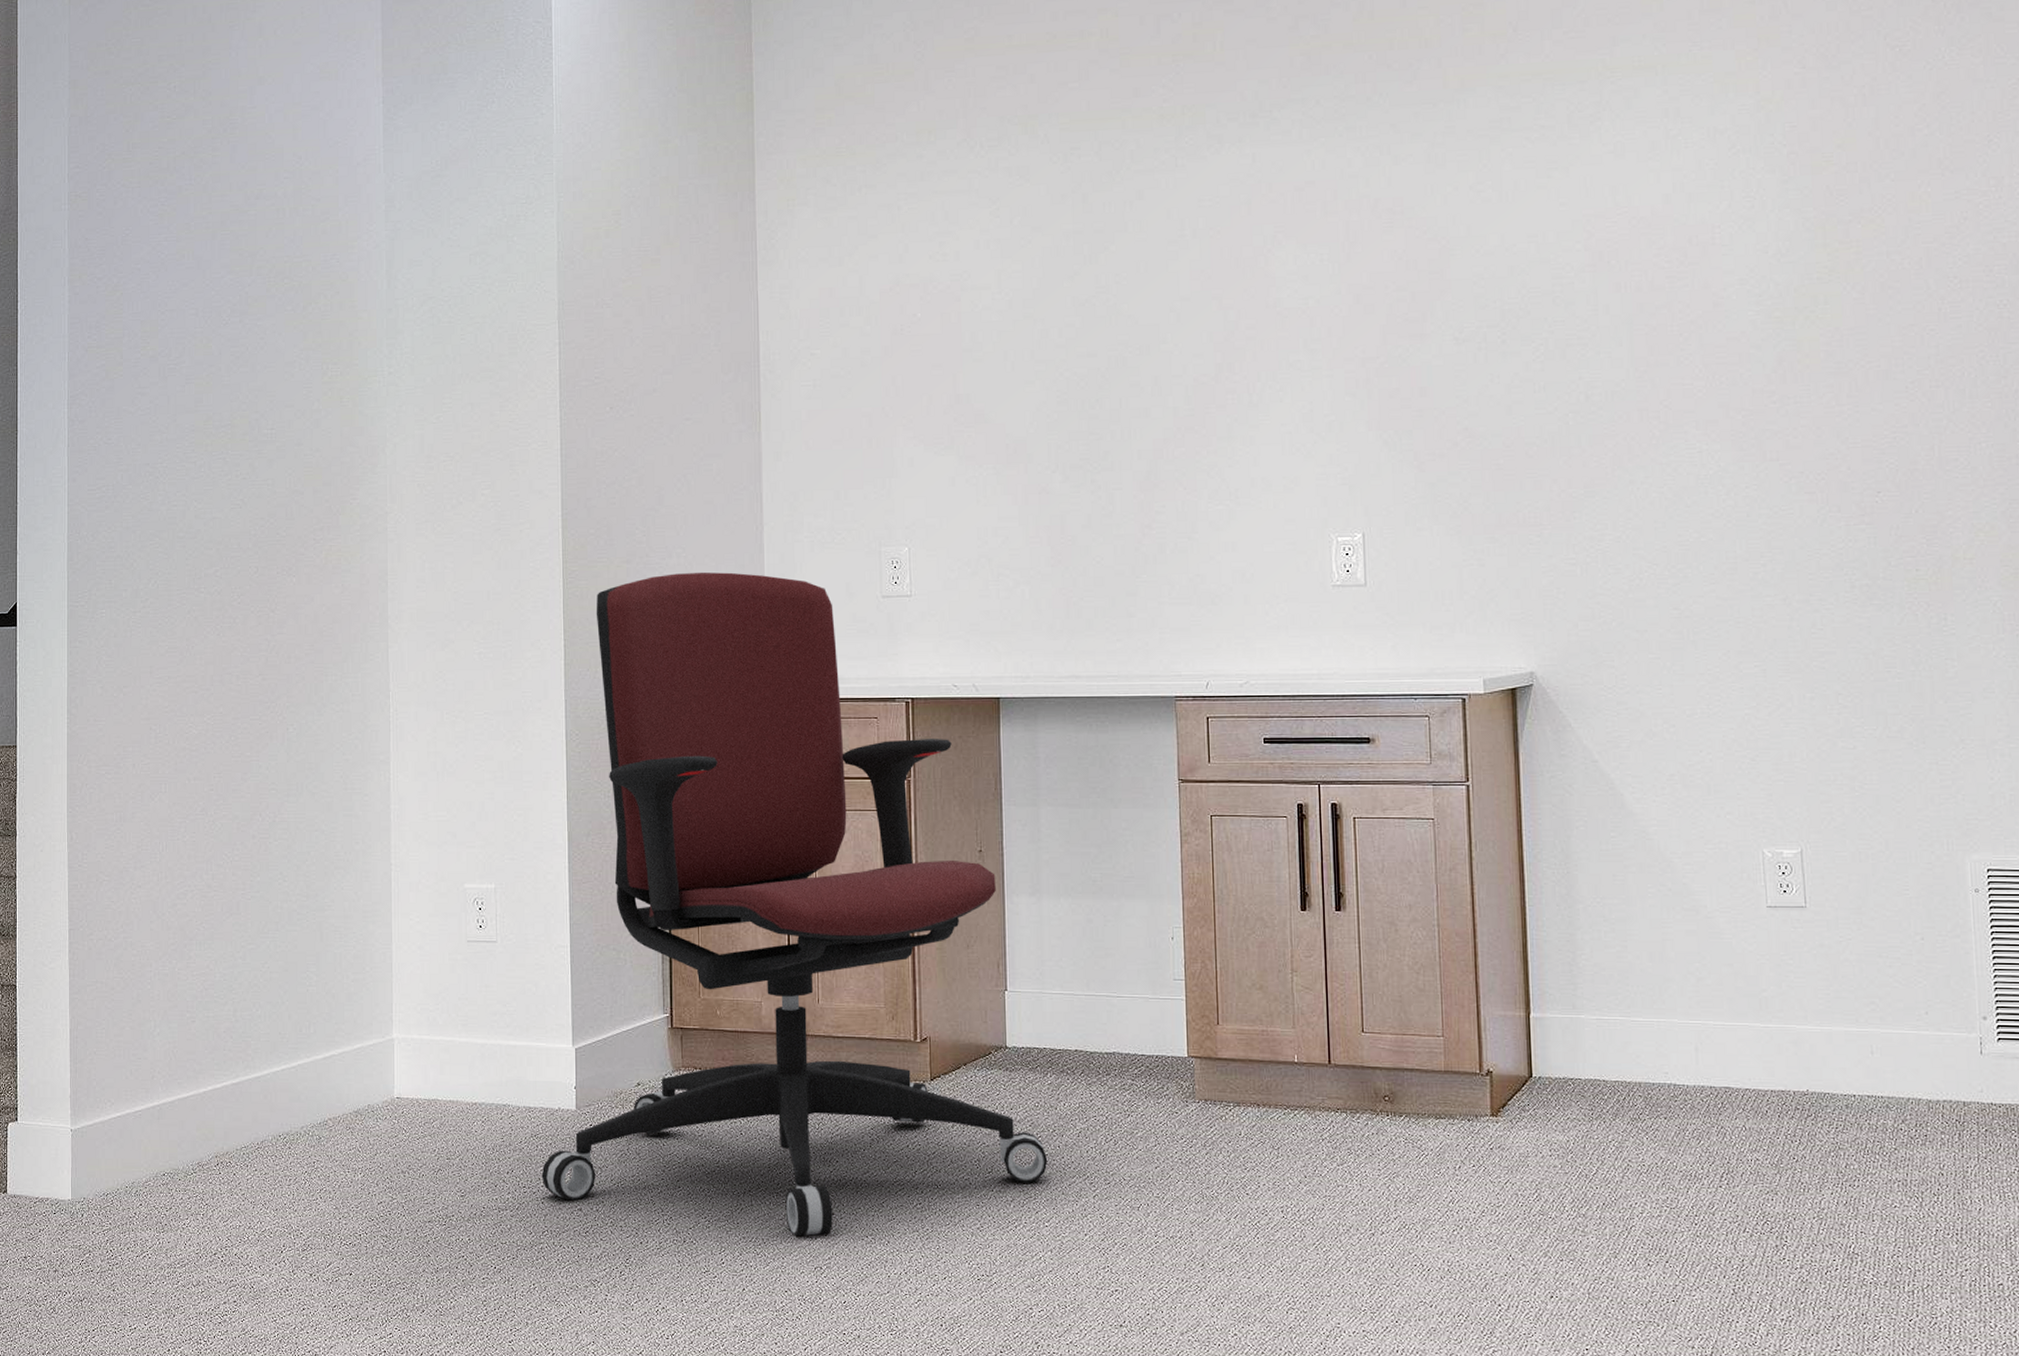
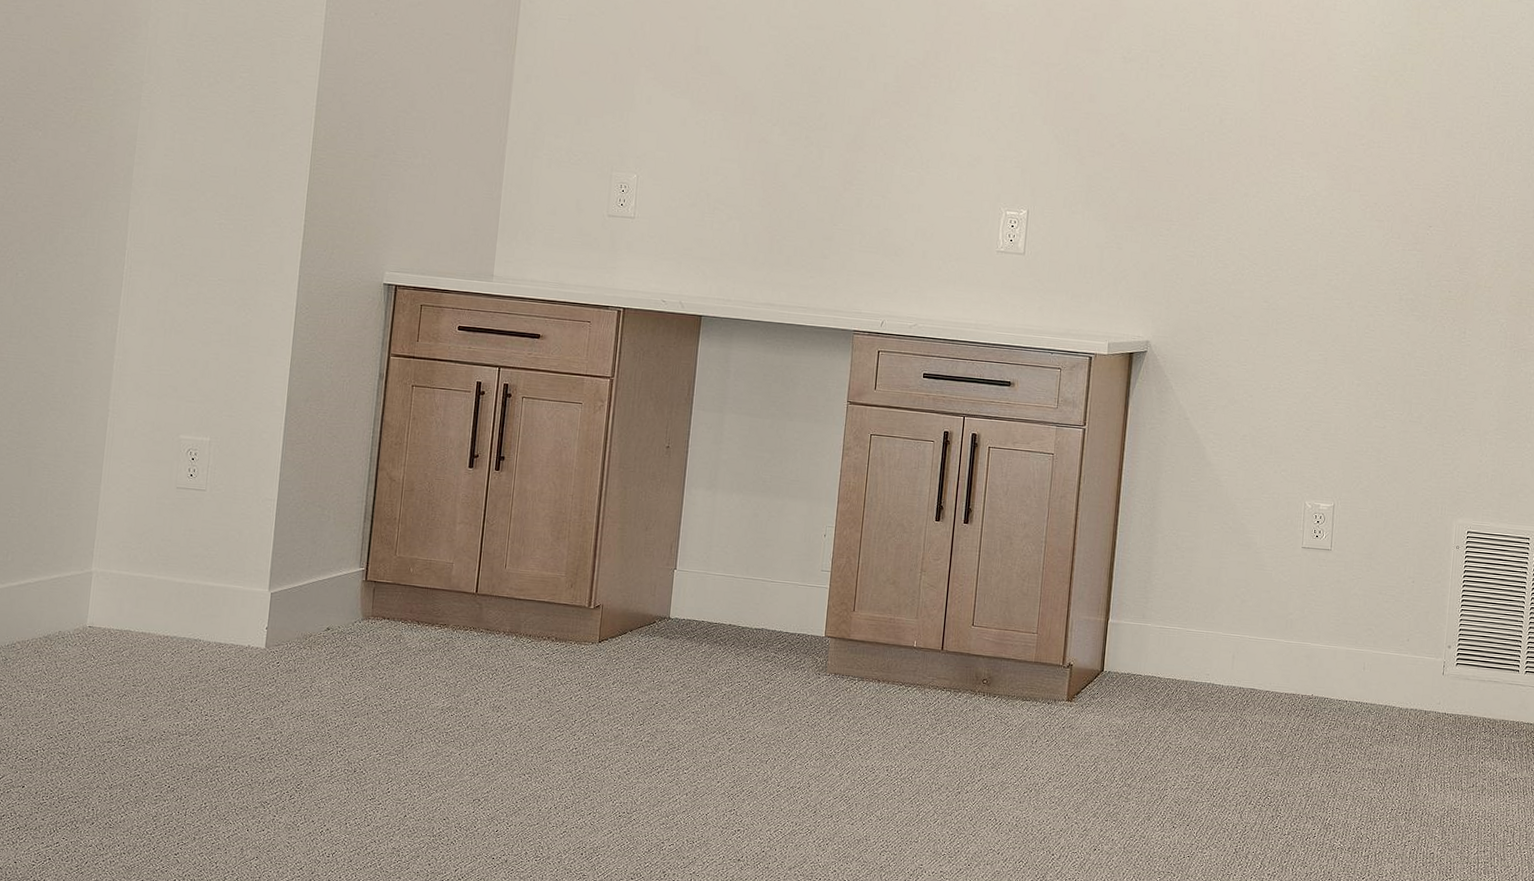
office chair: present [541,572,1048,1237] -> none [224,172,694,772]

